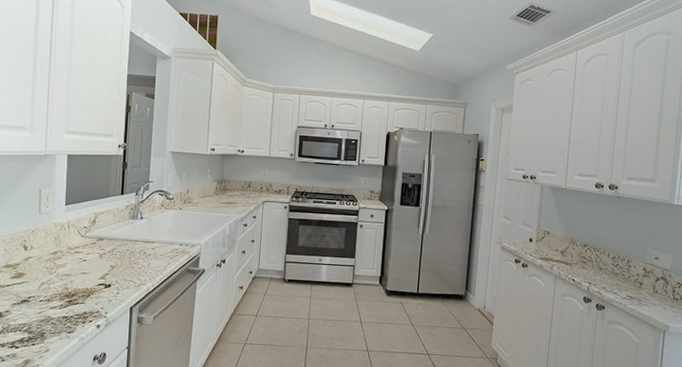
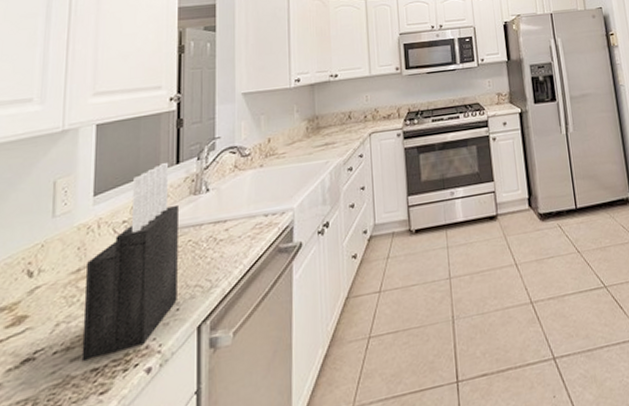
knife block: none [57,192,122,310] -> present [81,163,180,361]

